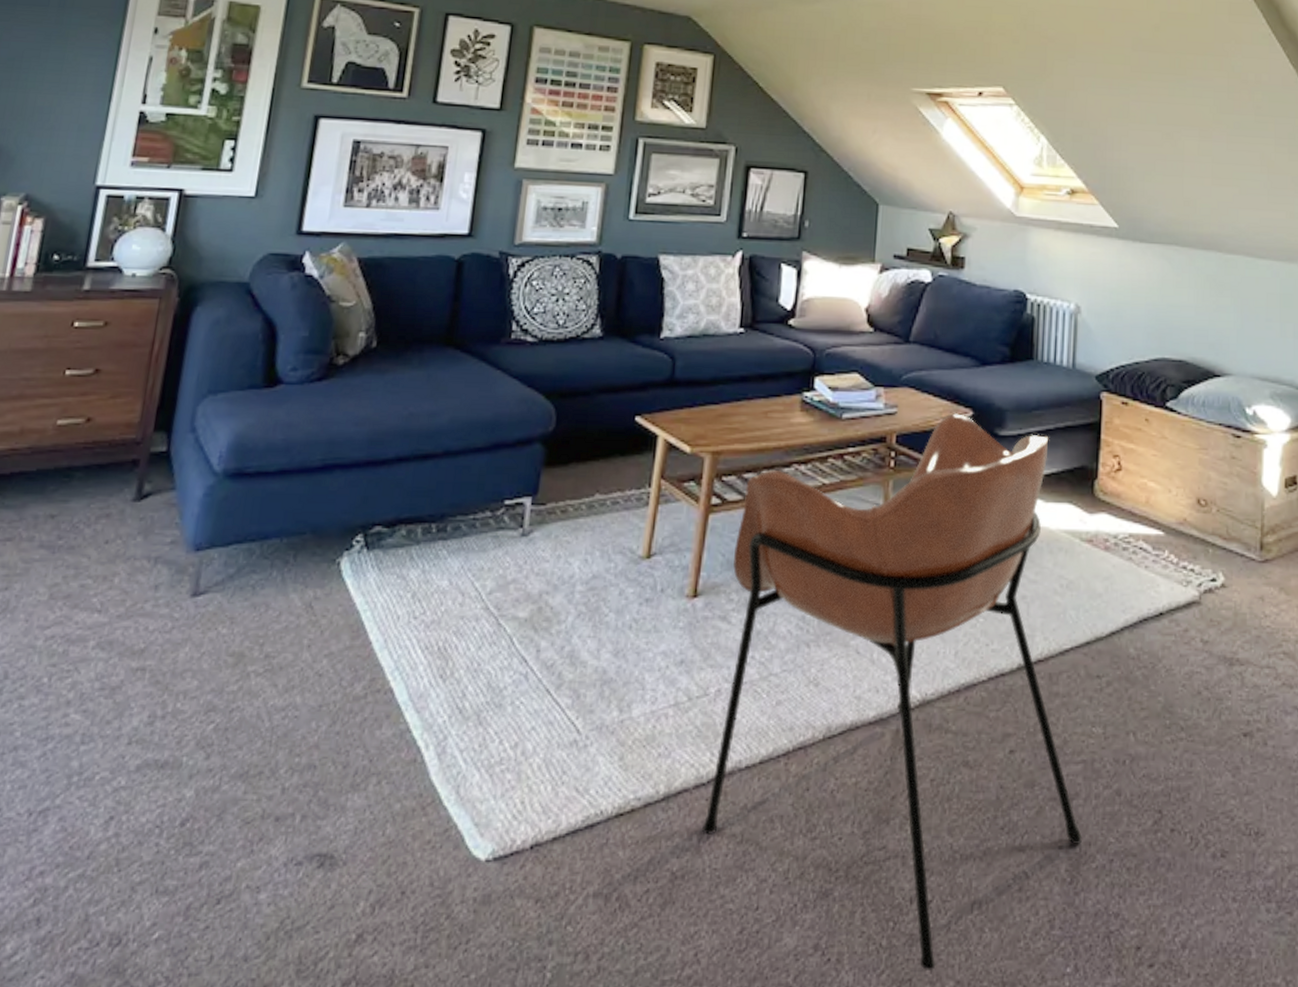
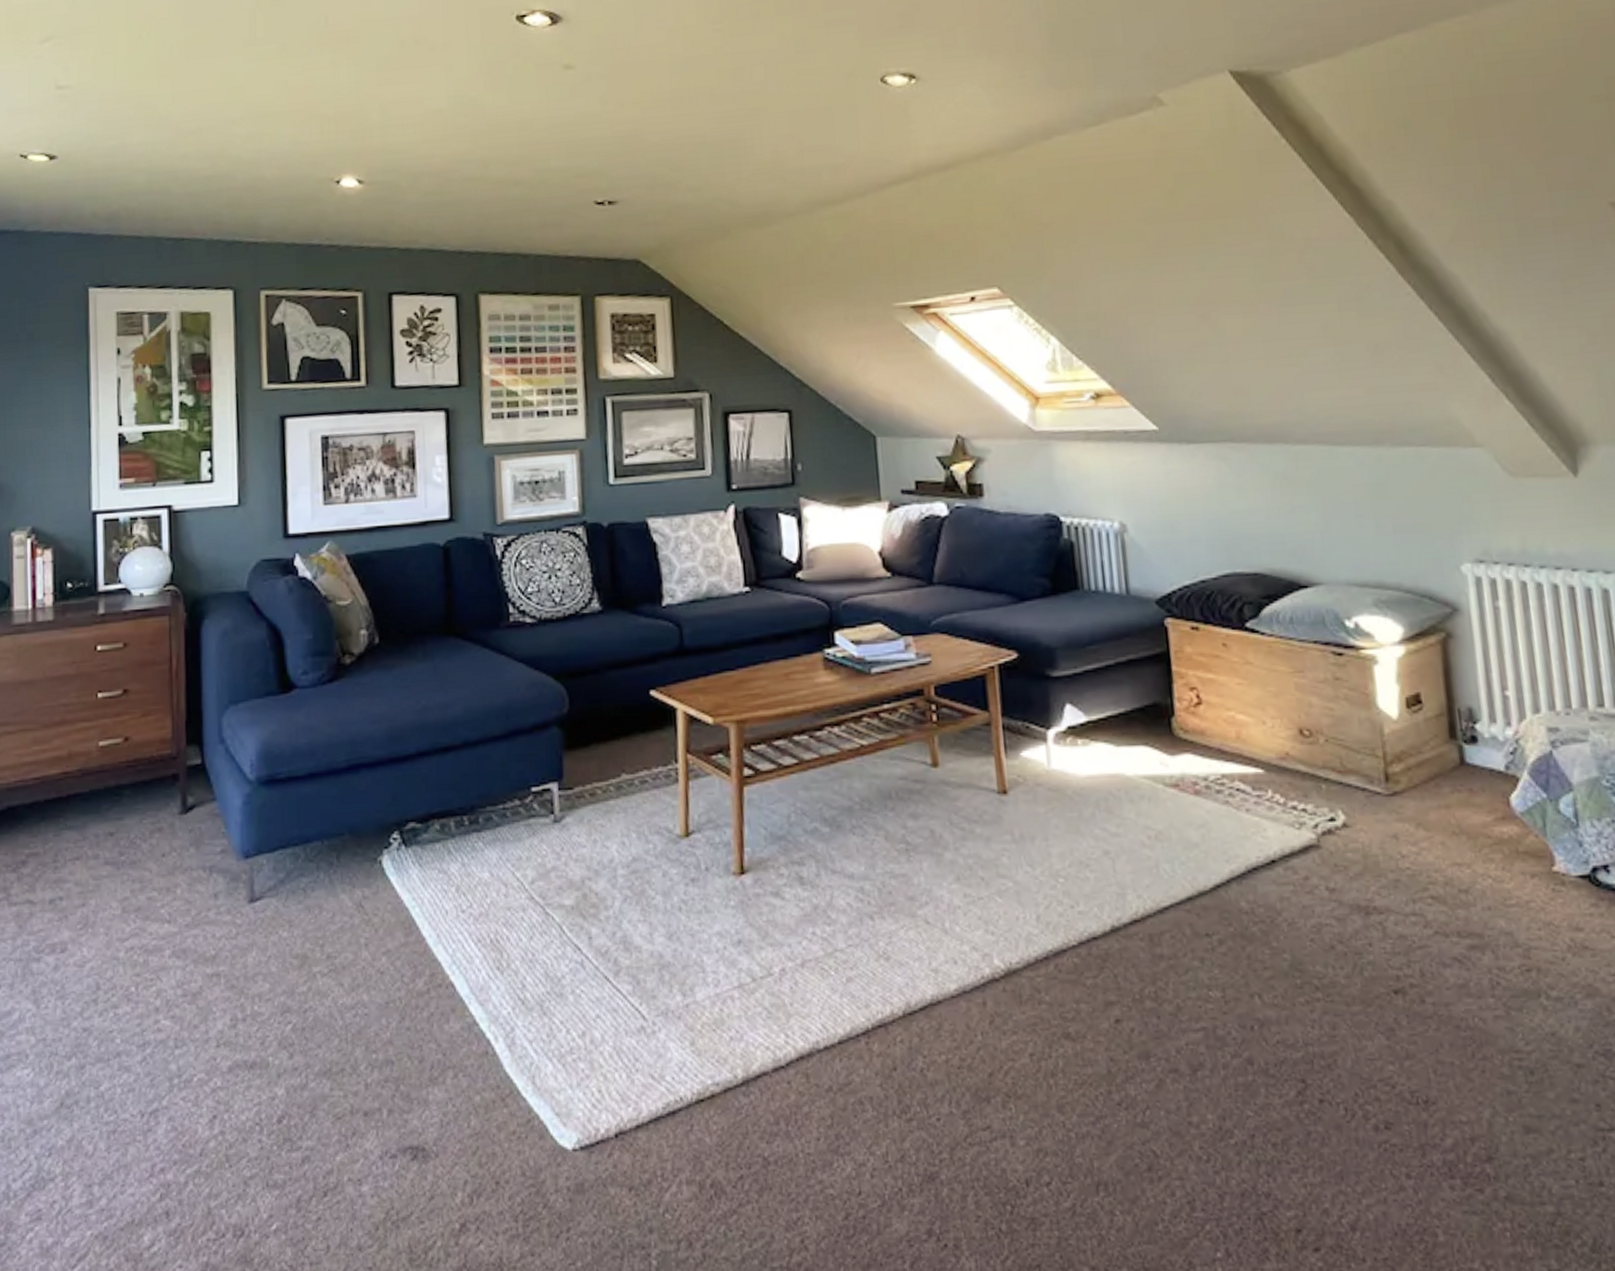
armchair: present [702,413,1082,970] -> none [776,657,1214,1256]

